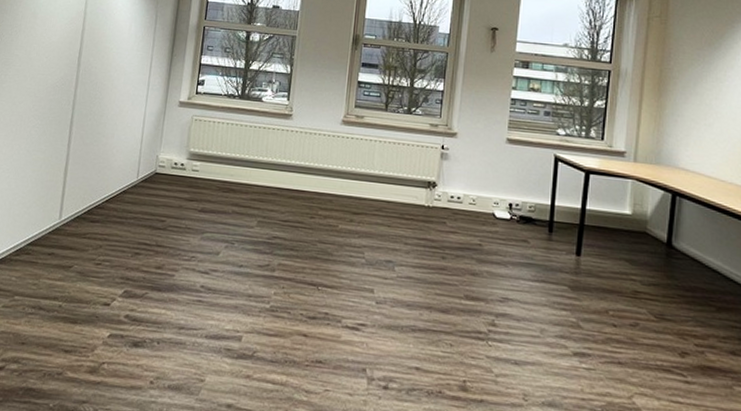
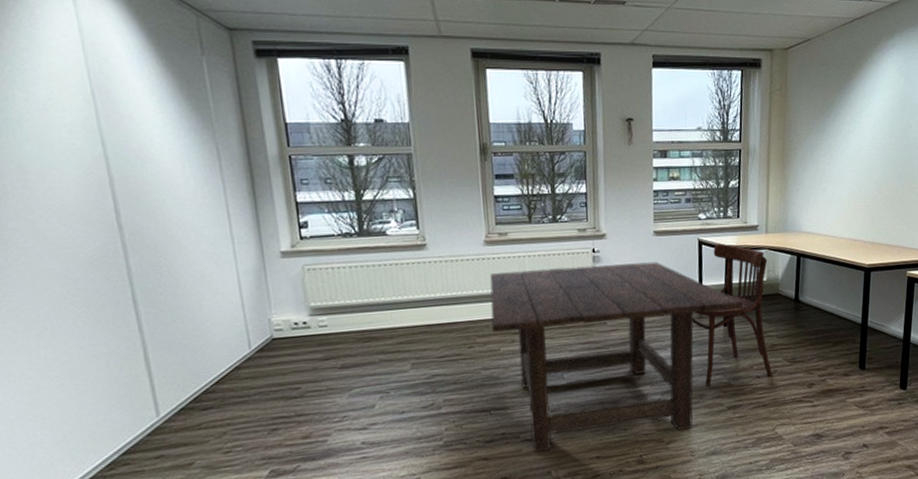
dining table: none [334,152,600,366] -> present [489,261,742,453]
dining chair: none [539,163,635,330] -> present [692,243,773,388]

